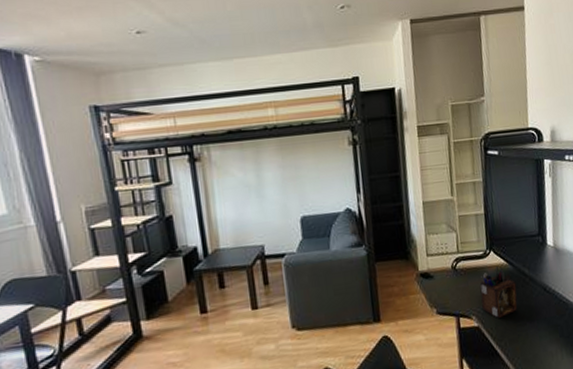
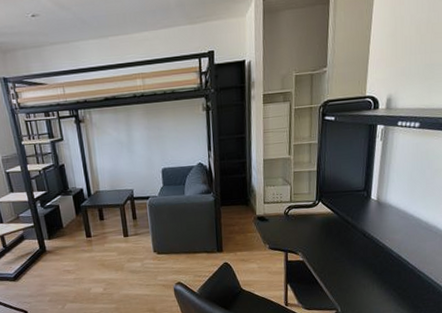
desk organizer: present [480,266,518,319] -> none [307,215,339,256]

